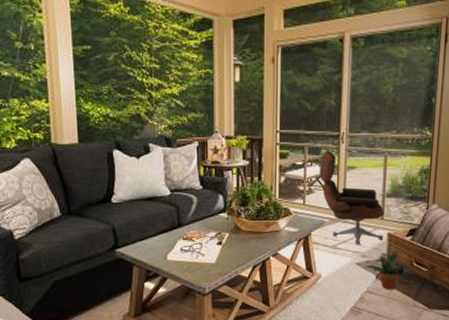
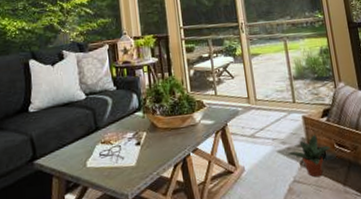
lounge chair: present [319,150,384,245] -> none [224,40,300,132]

